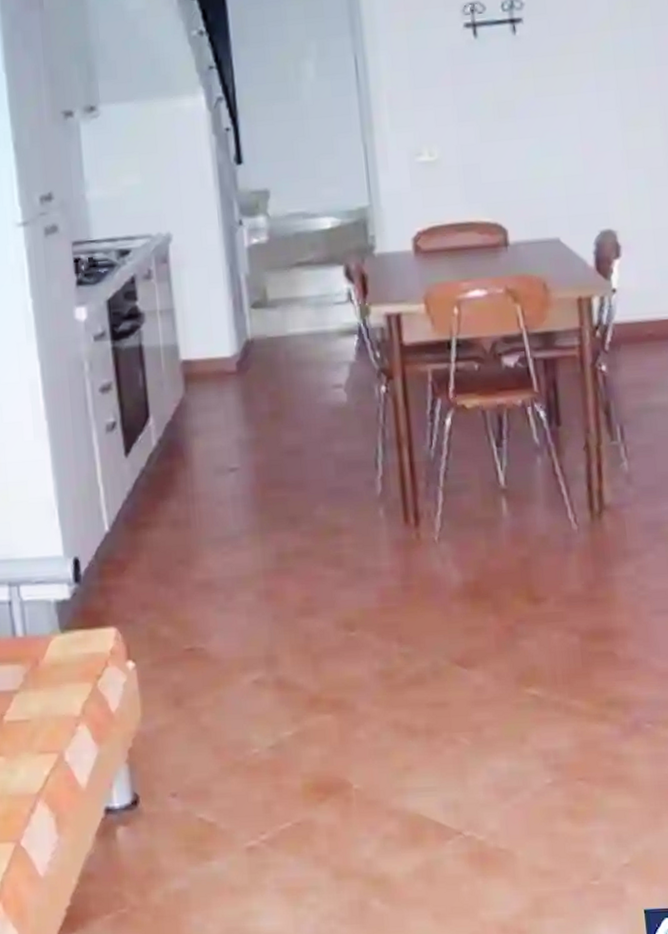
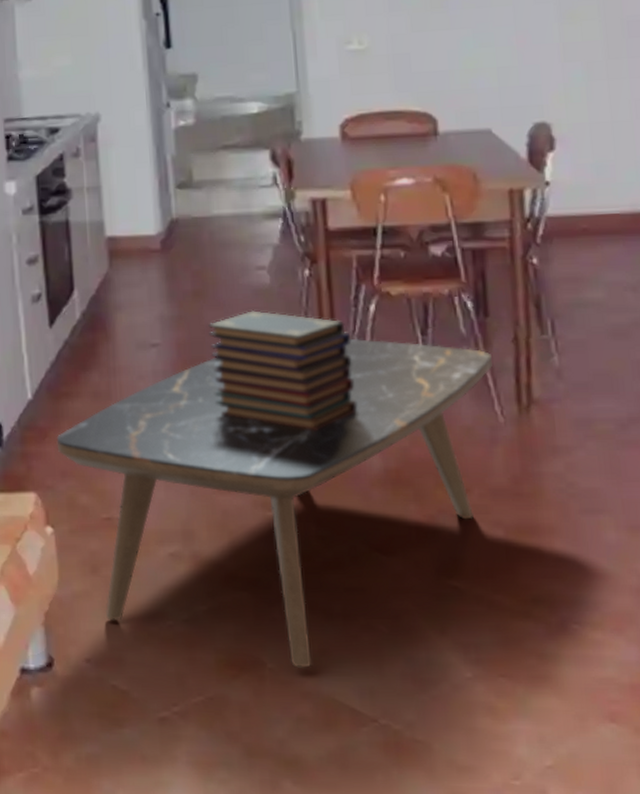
coffee table: none [135,453,566,787] -> present [56,338,493,668]
book stack: none [286,430,435,548] -> present [208,311,357,430]

